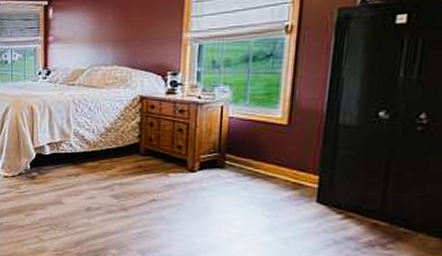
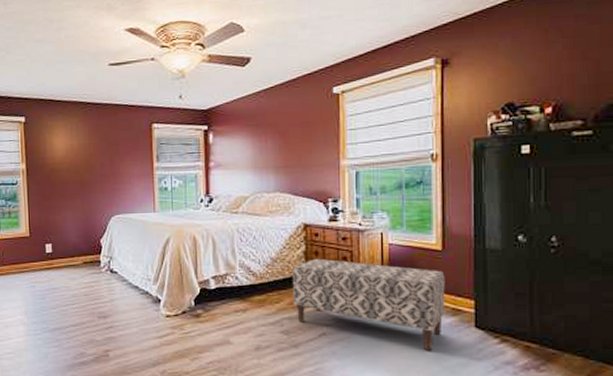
bench: none [124,129,288,222] -> present [292,258,445,351]

